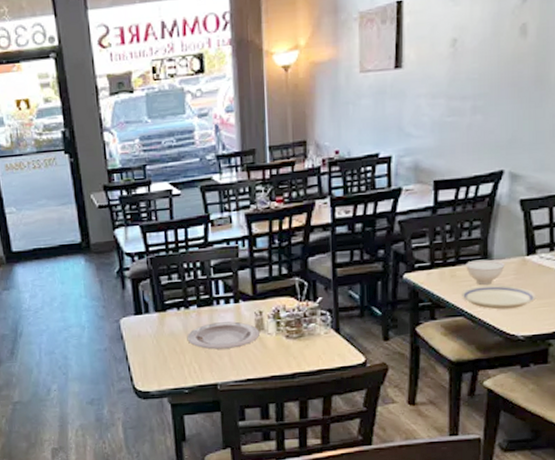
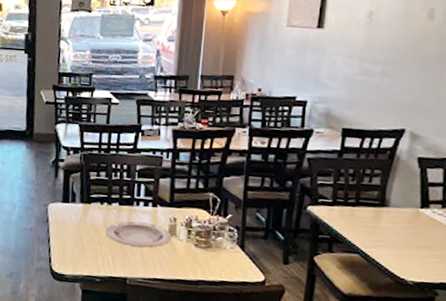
plate: present [462,284,536,310] -> none [358,228,427,255]
bowl: present [466,259,505,286] -> none [364,204,401,229]

